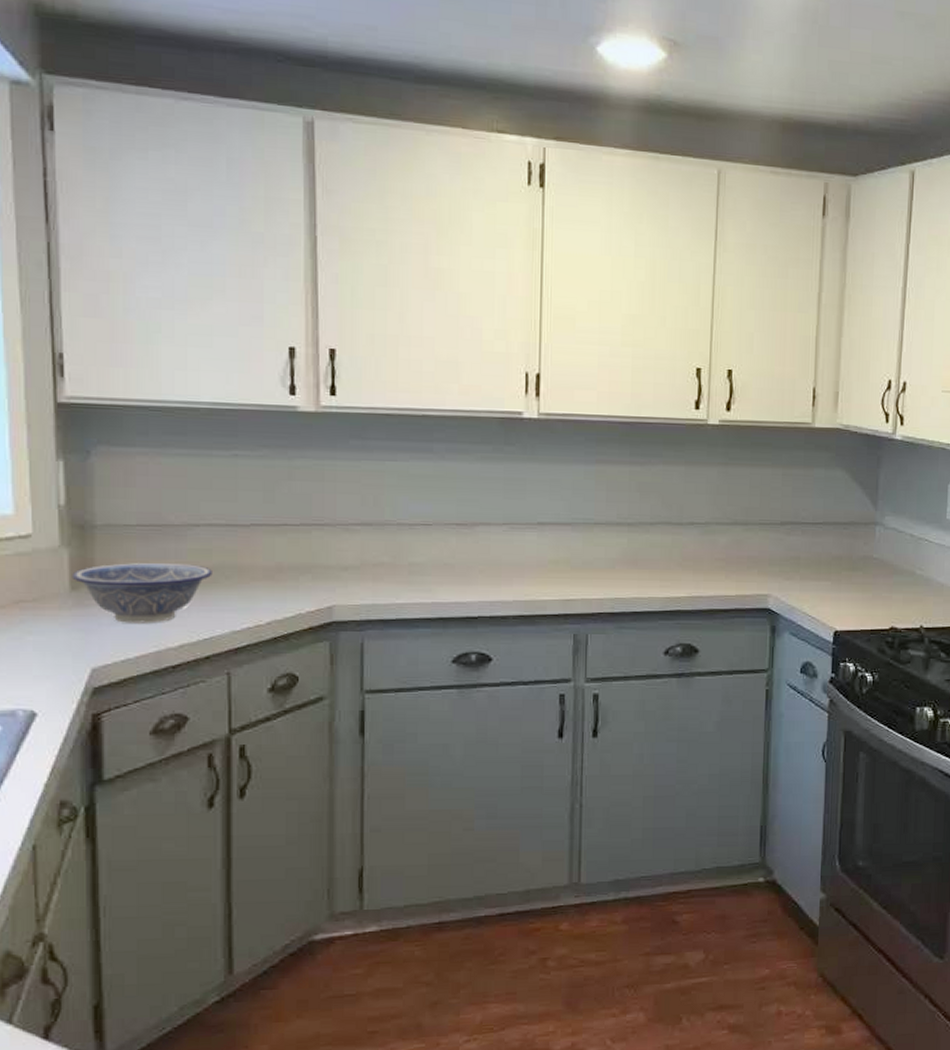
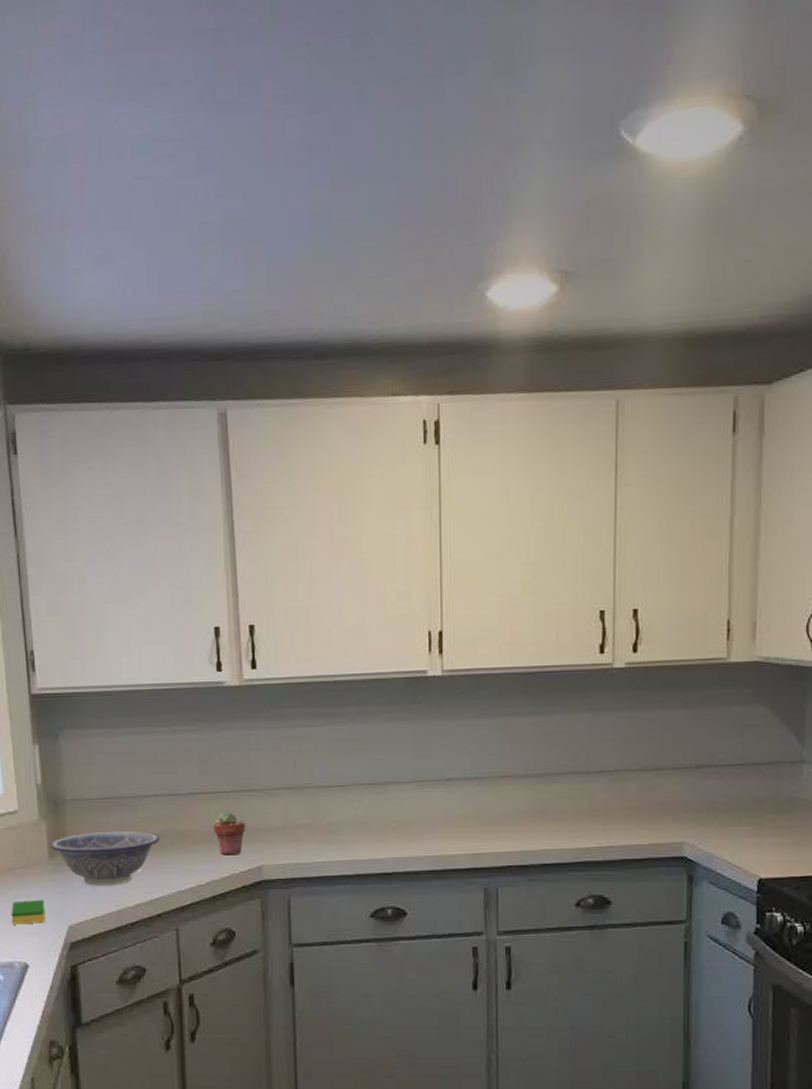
dish sponge: none [16,637,62,666] -> present [11,899,46,925]
potted succulent: none [278,545,316,594] -> present [213,810,246,855]

